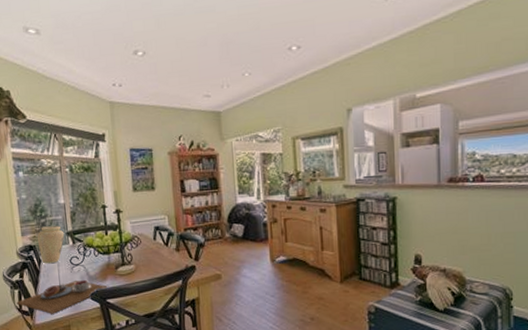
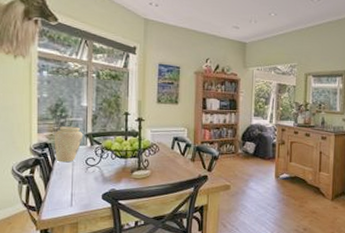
place setting: present [16,279,110,314] -> none [23,180,124,211]

